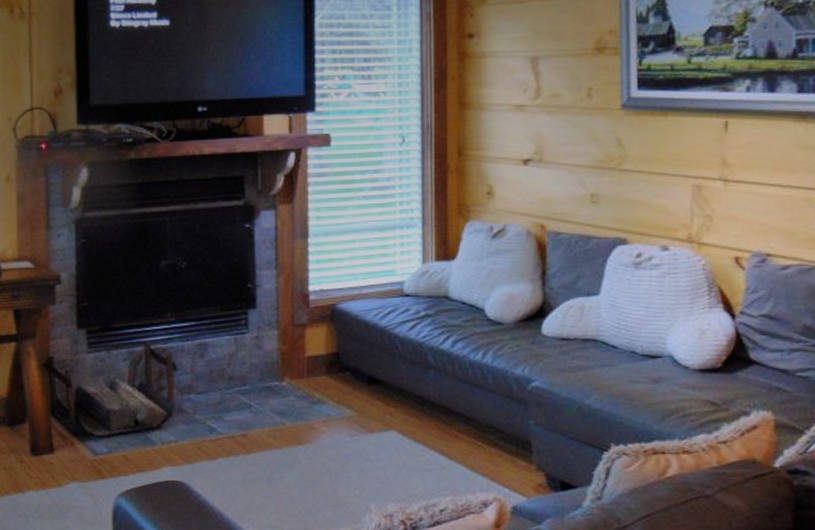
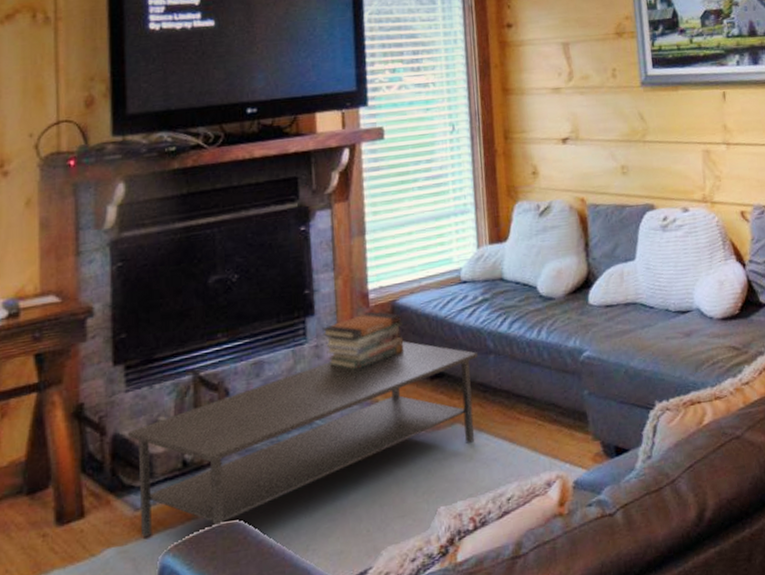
coffee table: none [88,344,417,482] -> present [127,341,478,538]
book stack: none [263,313,342,364] -> present [322,311,404,370]

